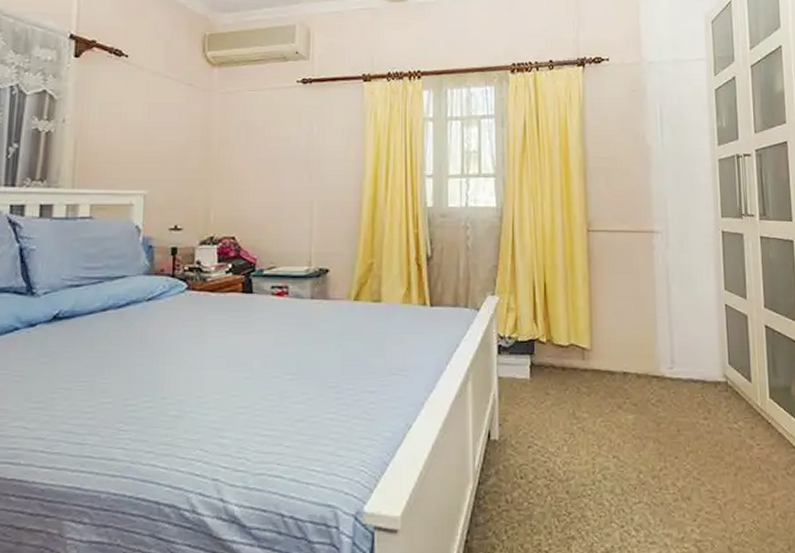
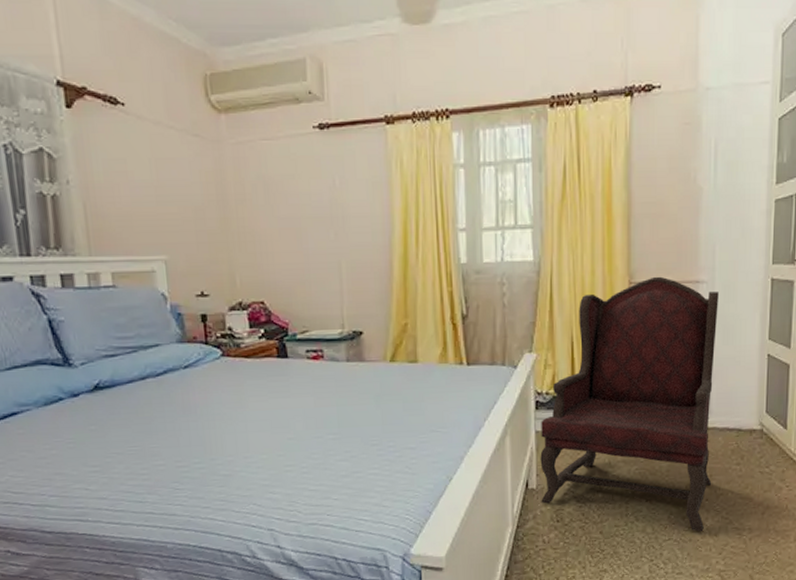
armchair: none [503,225,679,495] -> present [540,276,719,532]

